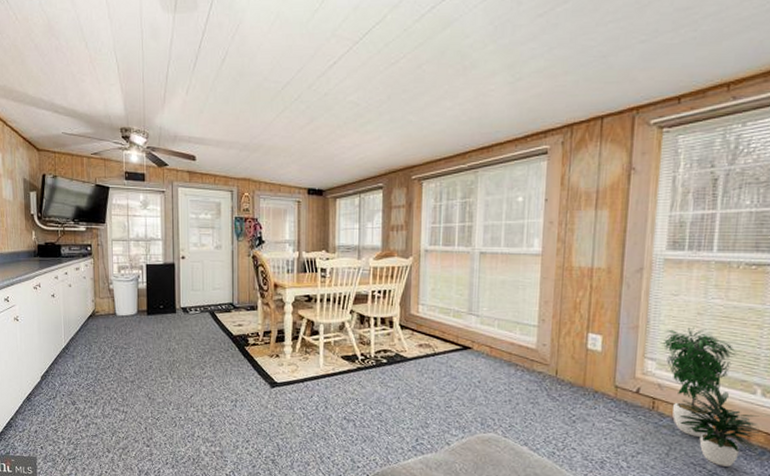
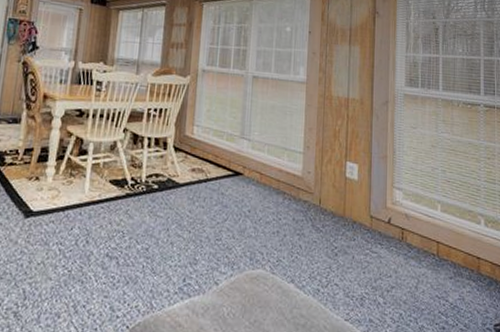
potted plant: present [662,327,760,467] -> none [406,158,487,299]

